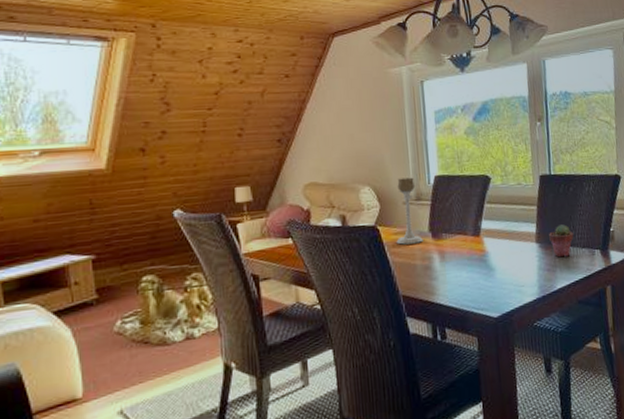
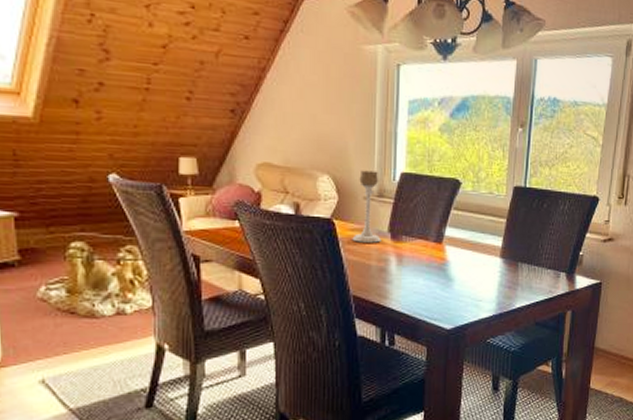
potted succulent: present [549,224,574,258] -> none [515,242,541,276]

